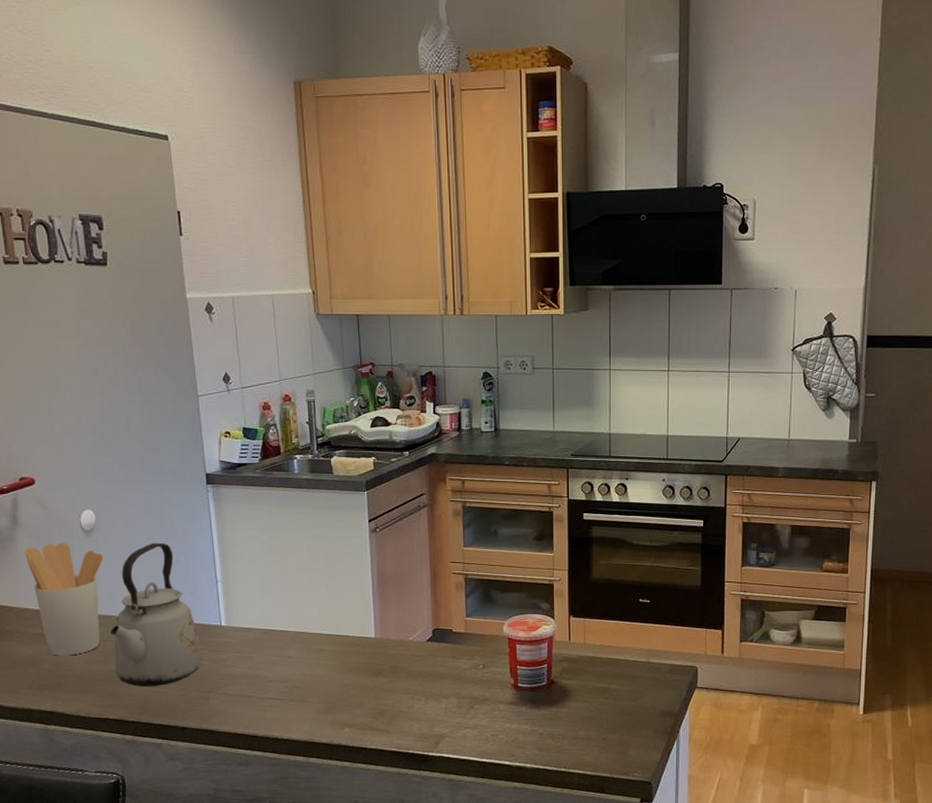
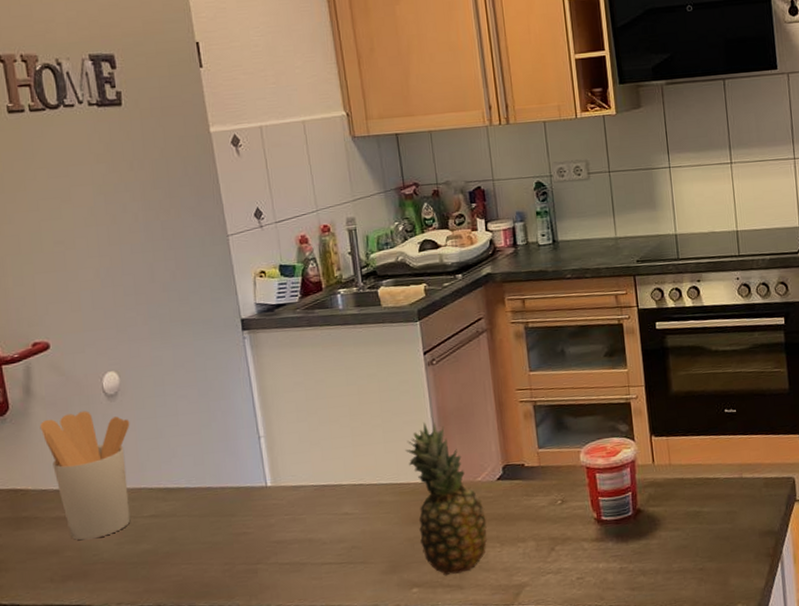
kettle: present [110,542,203,686] -> none [140,399,248,566]
fruit: none [346,583,415,721] -> present [405,422,488,576]

